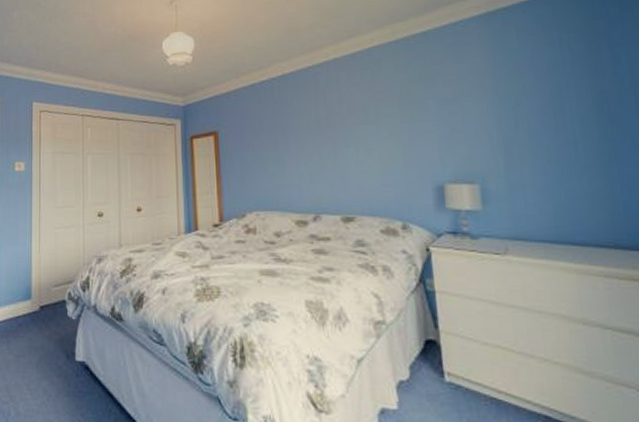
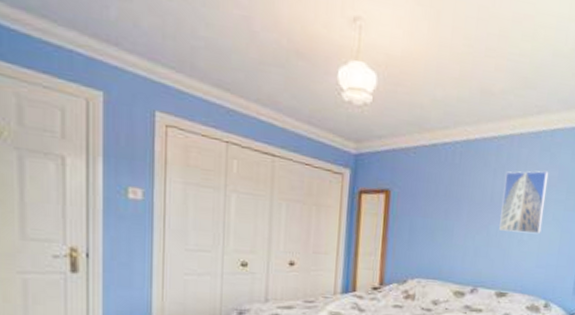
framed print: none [327,87,379,153] -> present [499,170,549,234]

